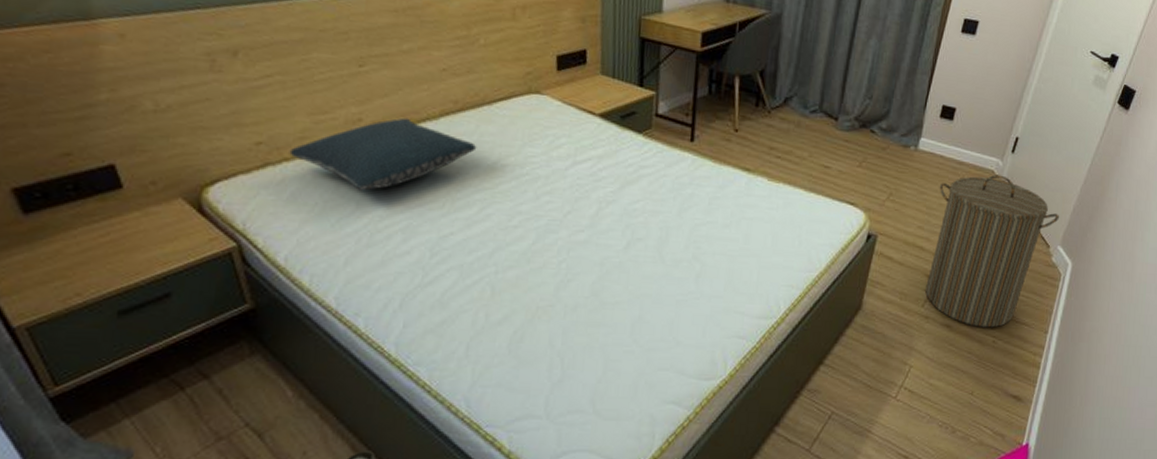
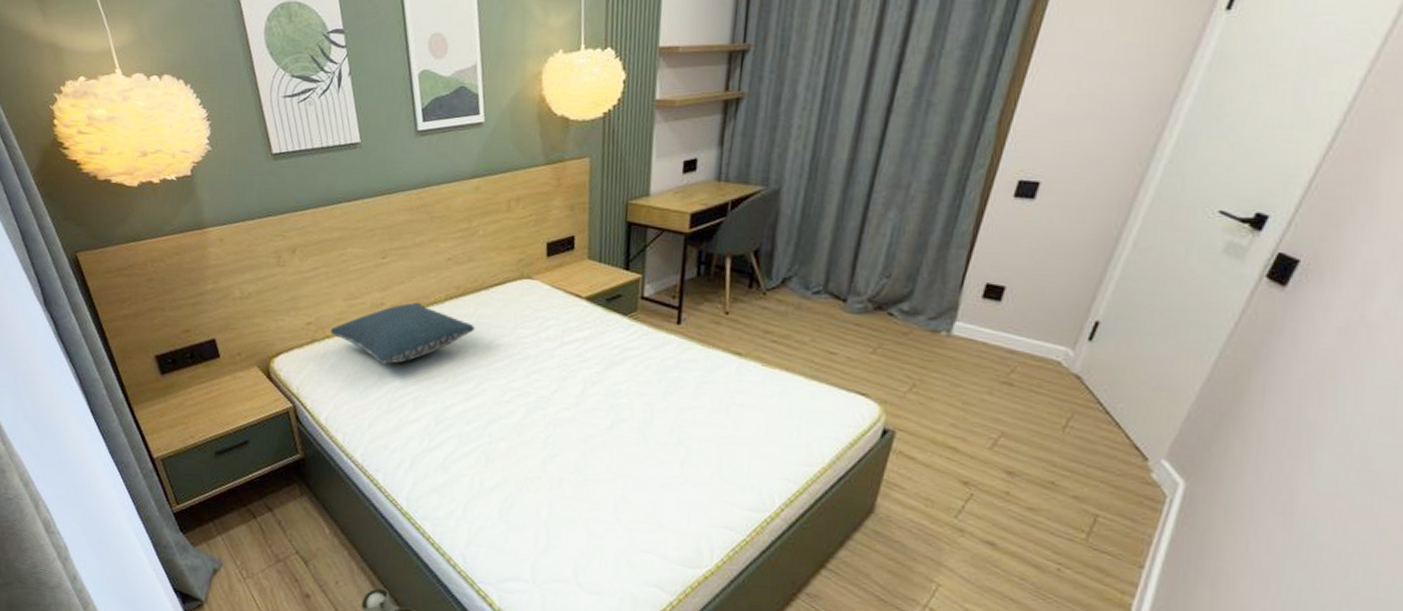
laundry hamper: present [925,174,1060,328] -> none [960,366,1166,553]

